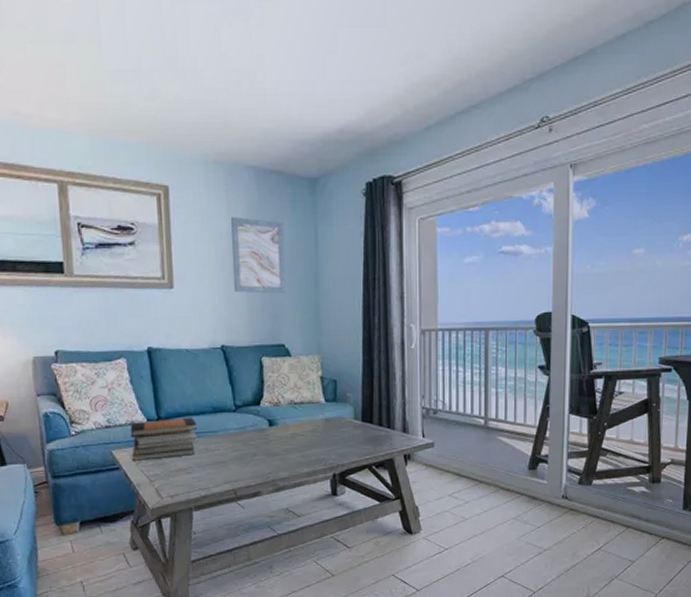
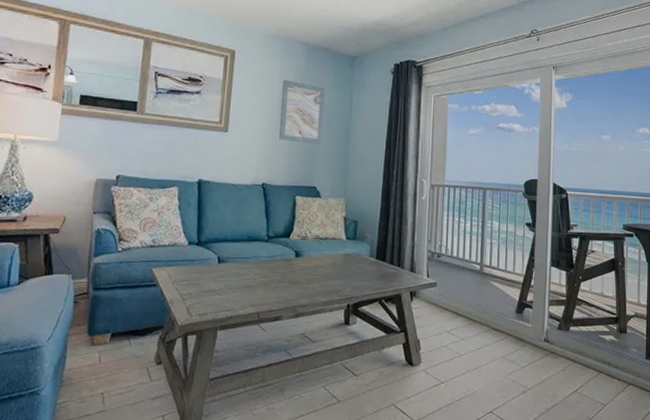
book stack: present [130,417,199,461] -> none [169,243,233,280]

